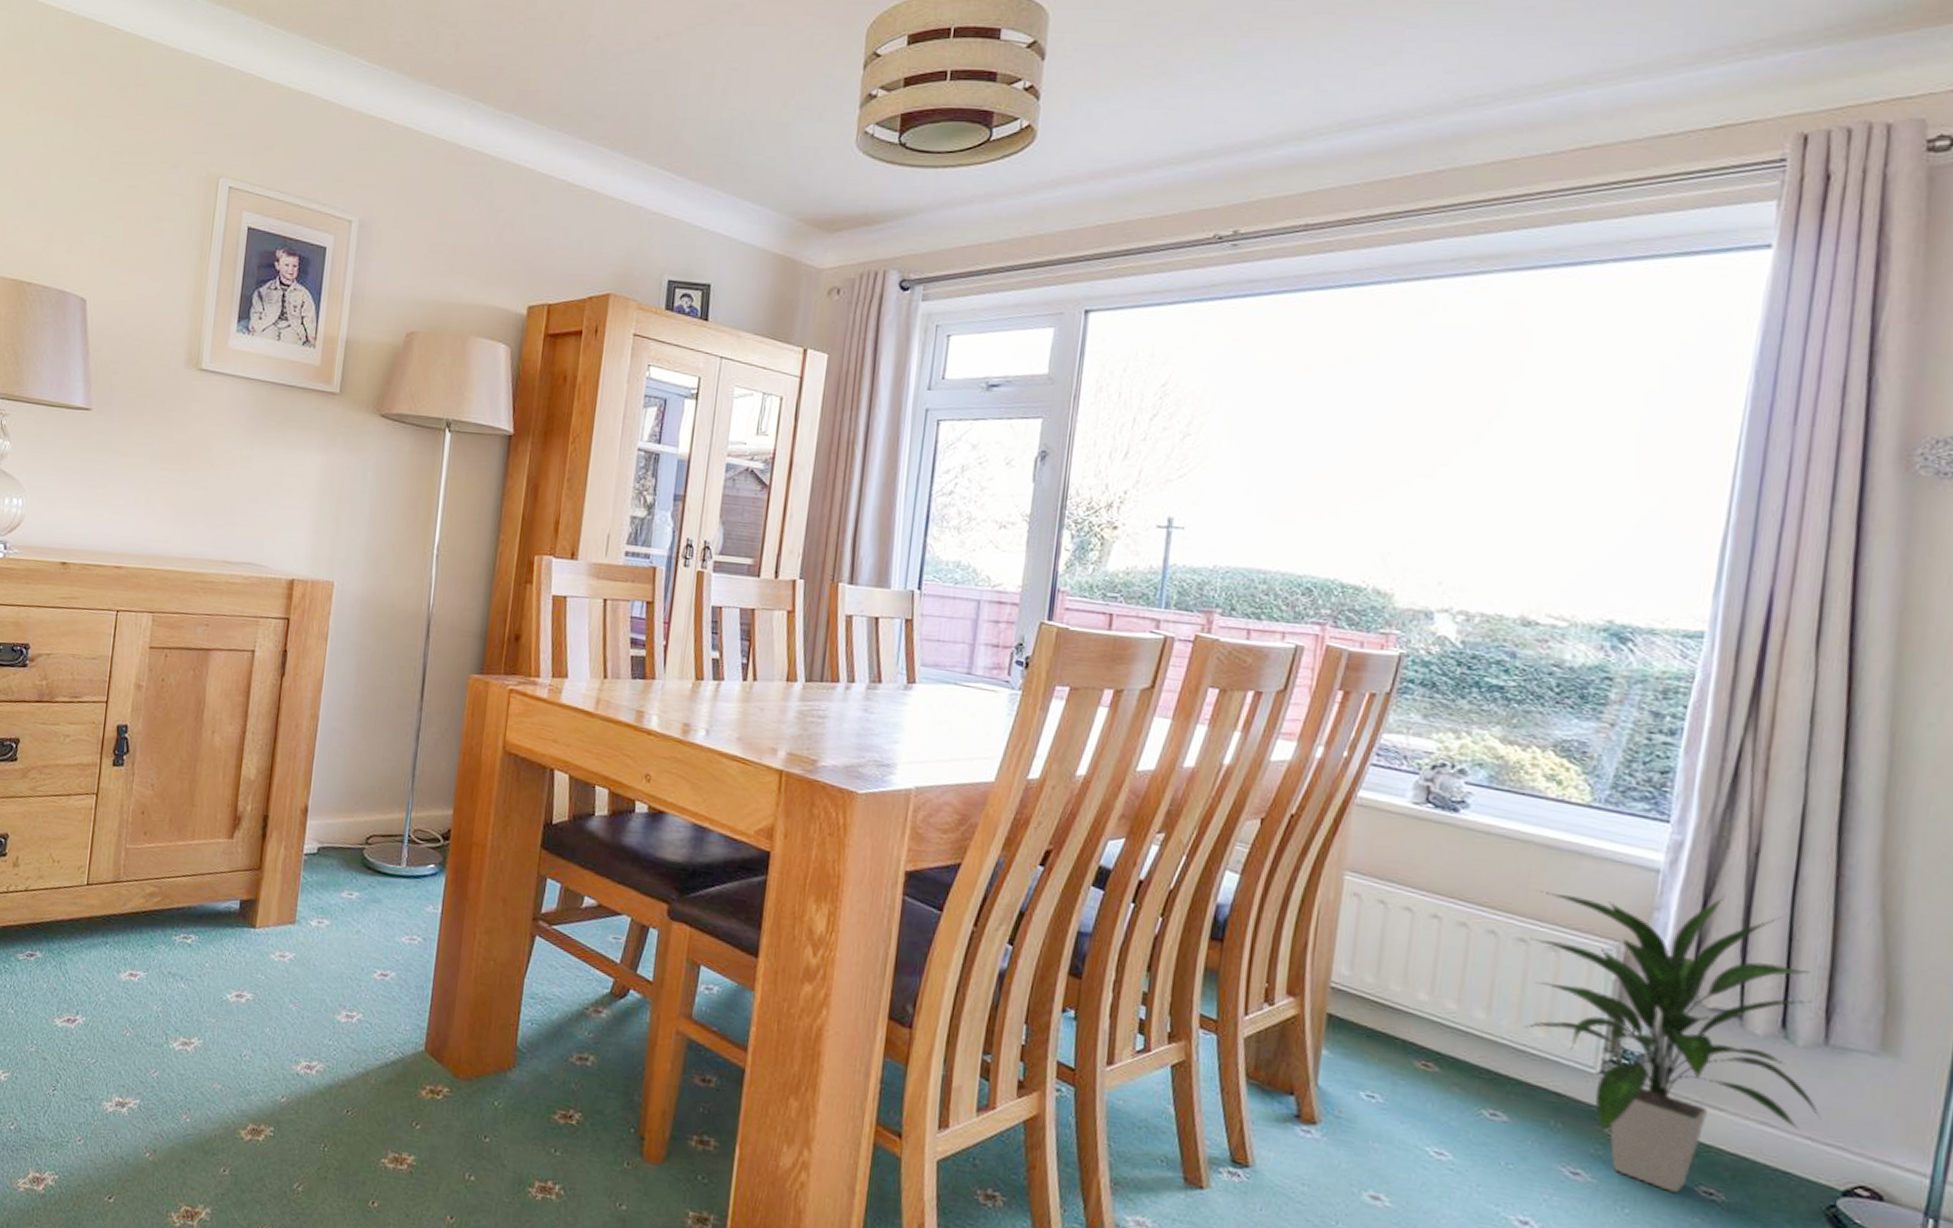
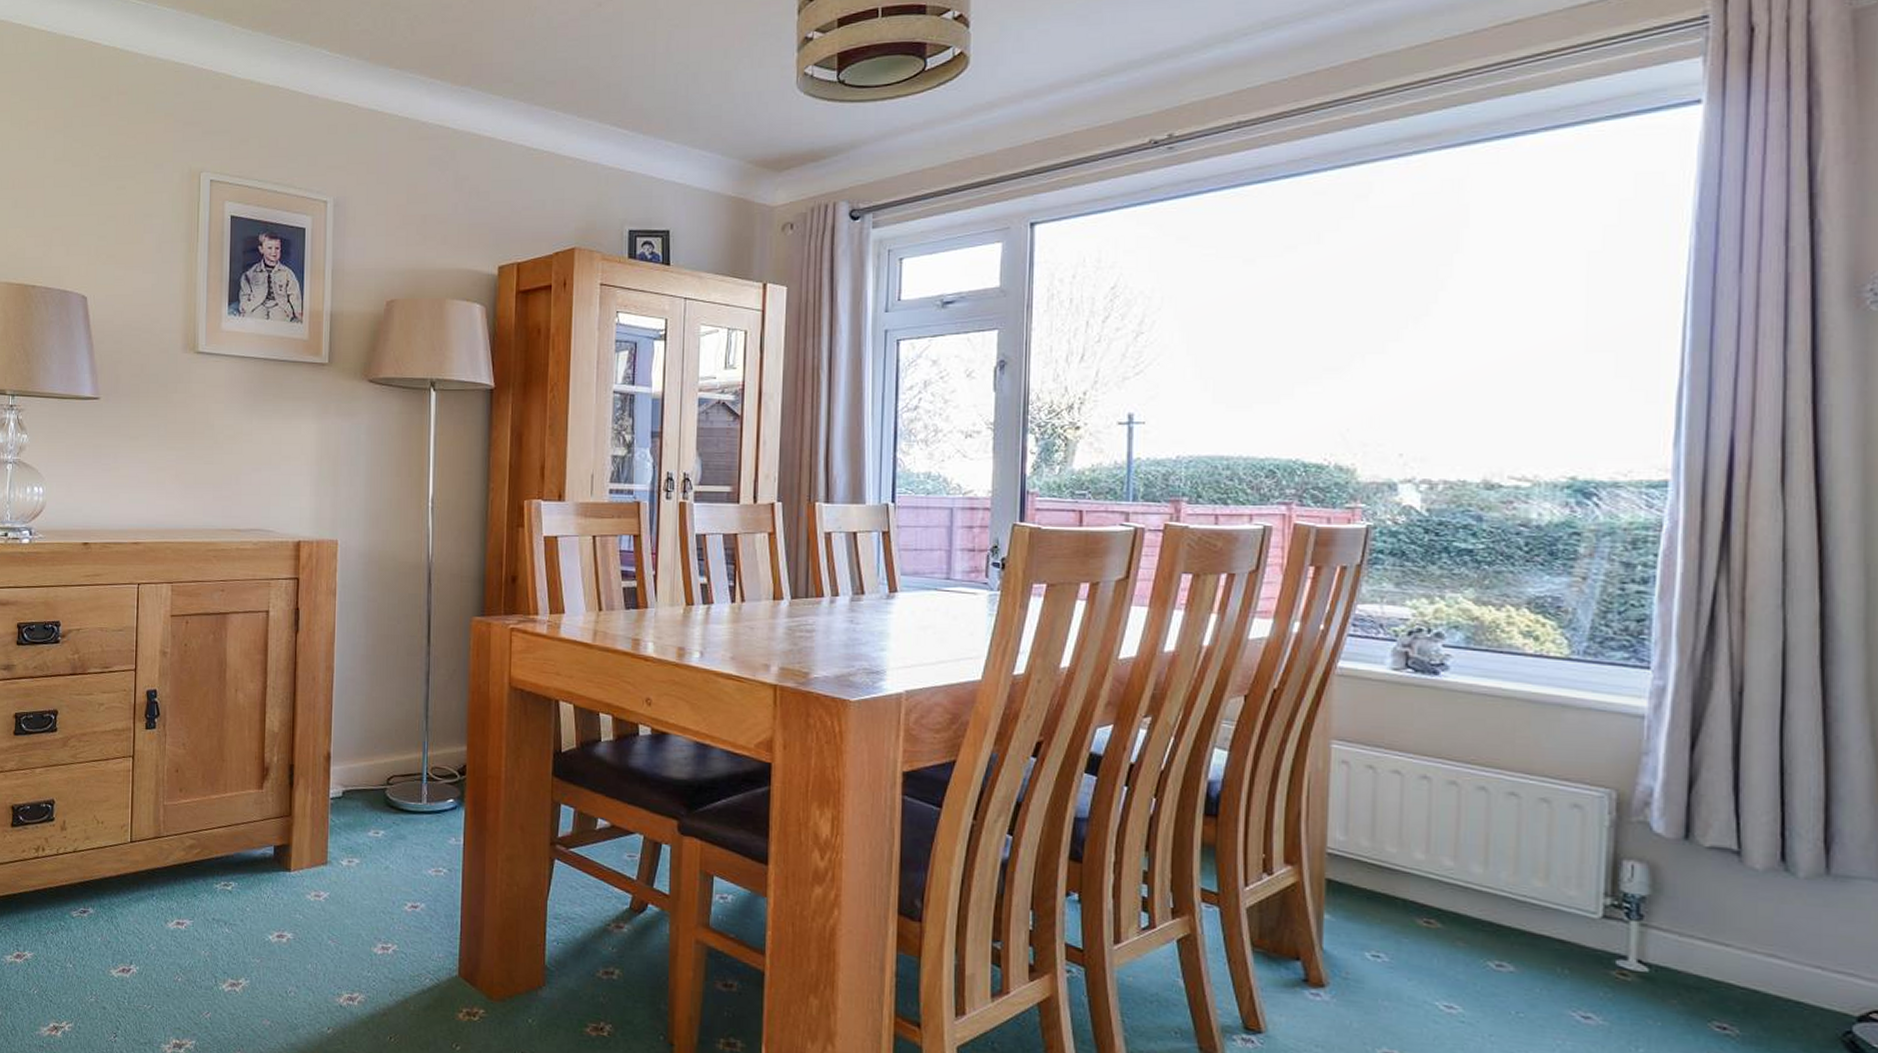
indoor plant: present [1525,890,1822,1193] -> none [1520,738,1830,1030]

